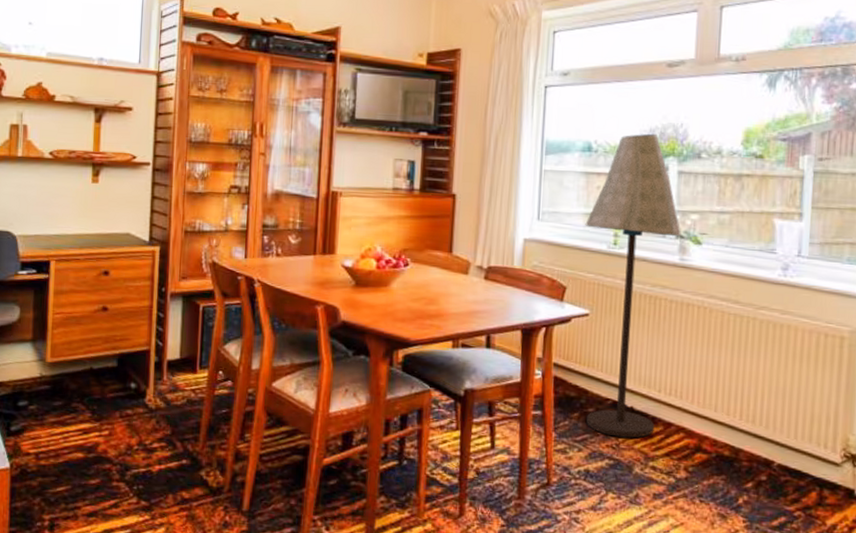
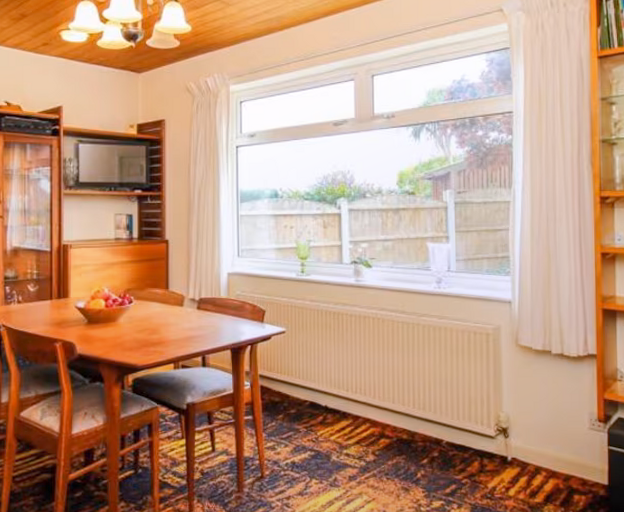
floor lamp: present [585,133,681,438] -> none [277,180,355,432]

